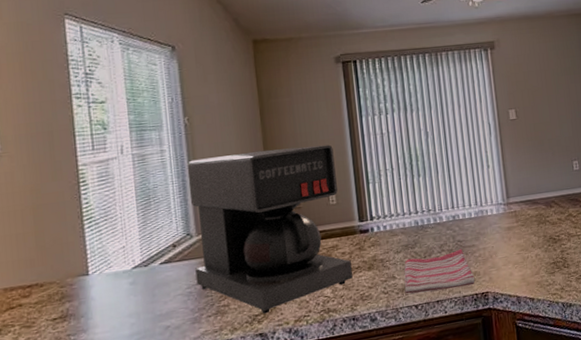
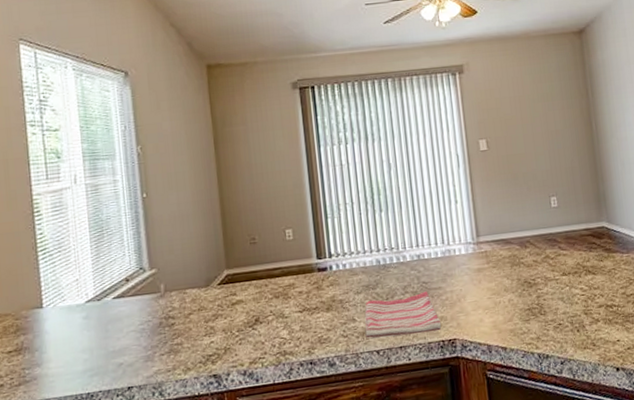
coffee maker: present [188,145,353,314] -> none [141,176,310,355]

